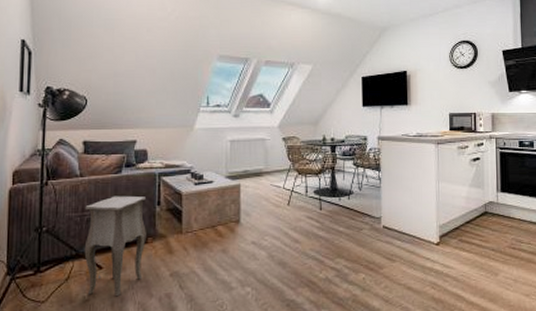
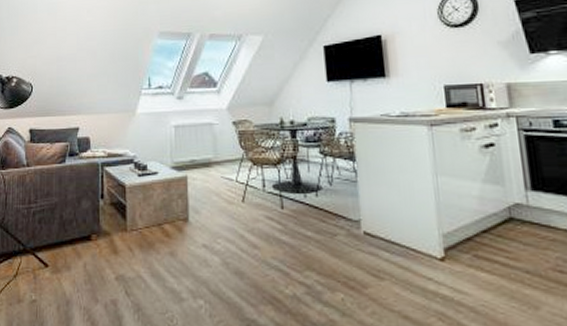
side table: present [84,195,147,297] -> none [31,187,90,299]

